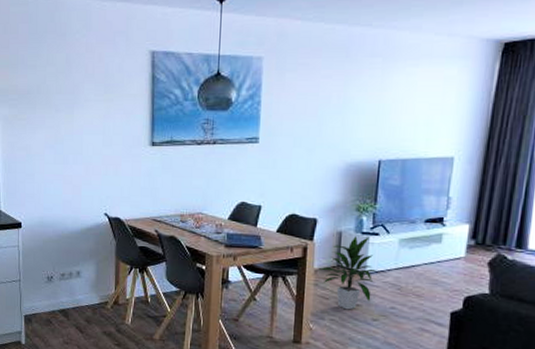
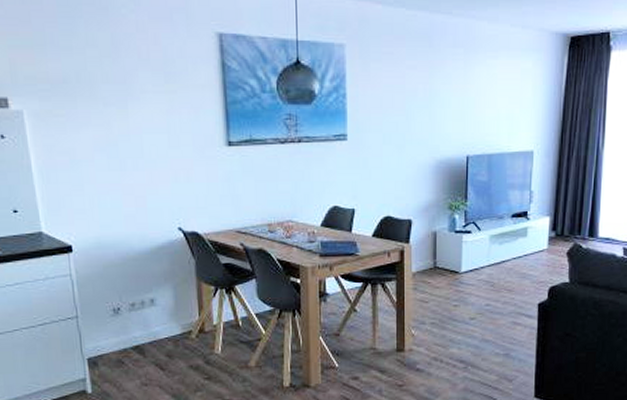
indoor plant: present [319,236,379,310] -> none [417,235,473,312]

